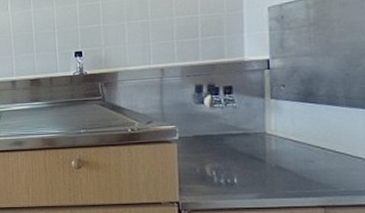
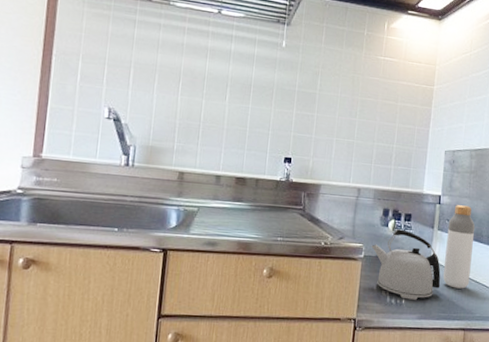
kettle: none [186,104,283,178] -> present [371,229,441,300]
bottle: none [284,65,325,162] -> present [443,205,475,289]

